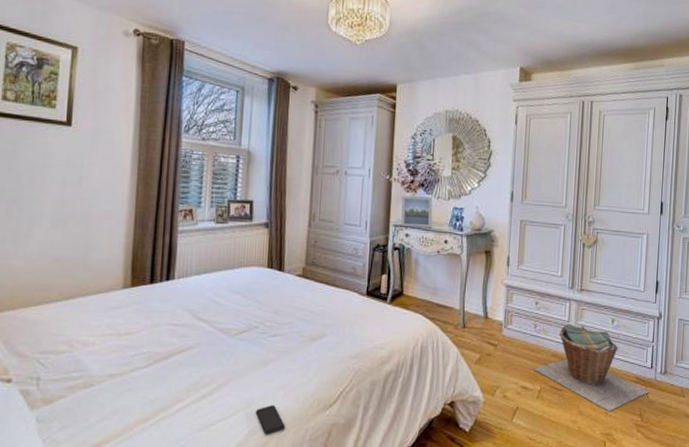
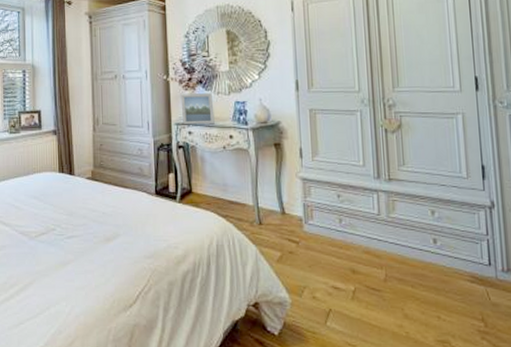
mobile phone: present [255,405,285,435] -> none [60,305,88,335]
laundry basket: present [533,324,650,411] -> none [344,217,491,315]

